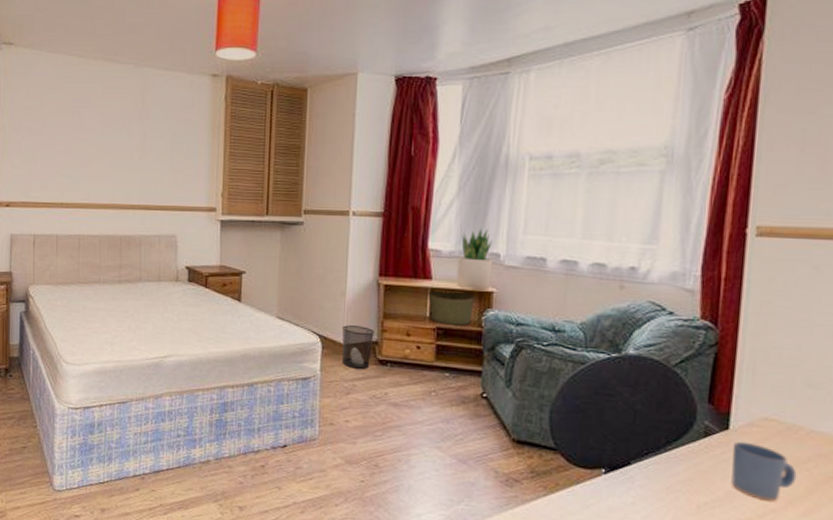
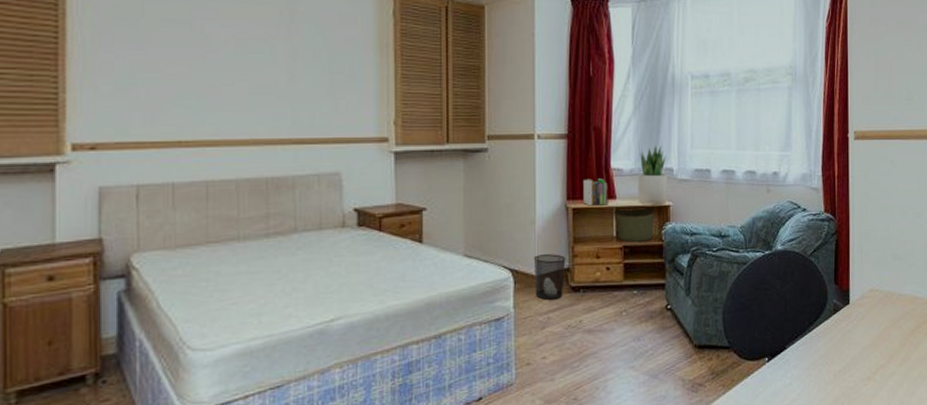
books: none [396,257,424,285] -> present [583,178,608,206]
mug: present [731,441,797,501] -> none [853,312,894,359]

